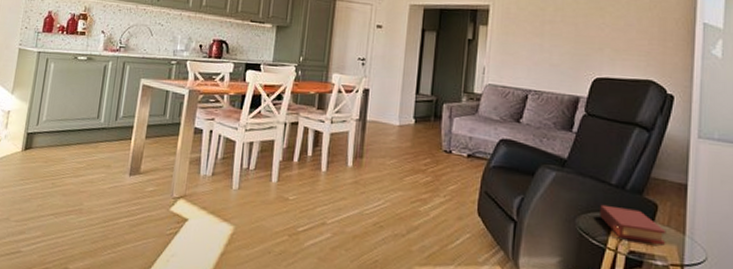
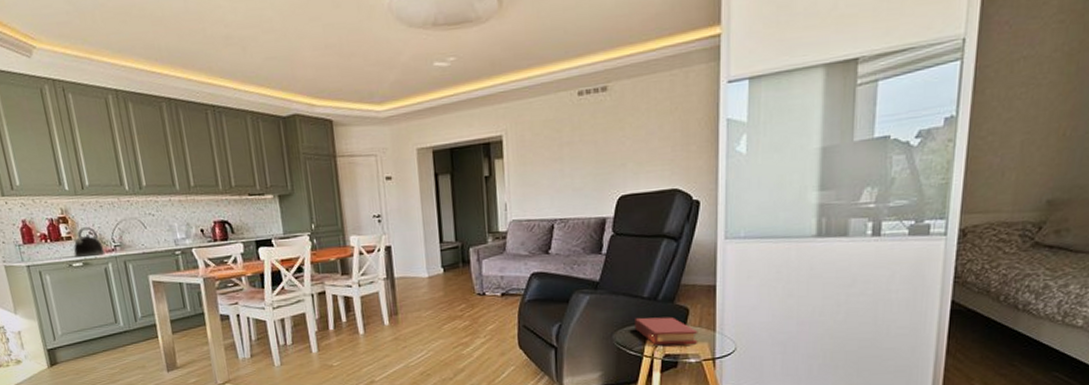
kettle: none [82,26,110,54] -> present [73,227,105,258]

